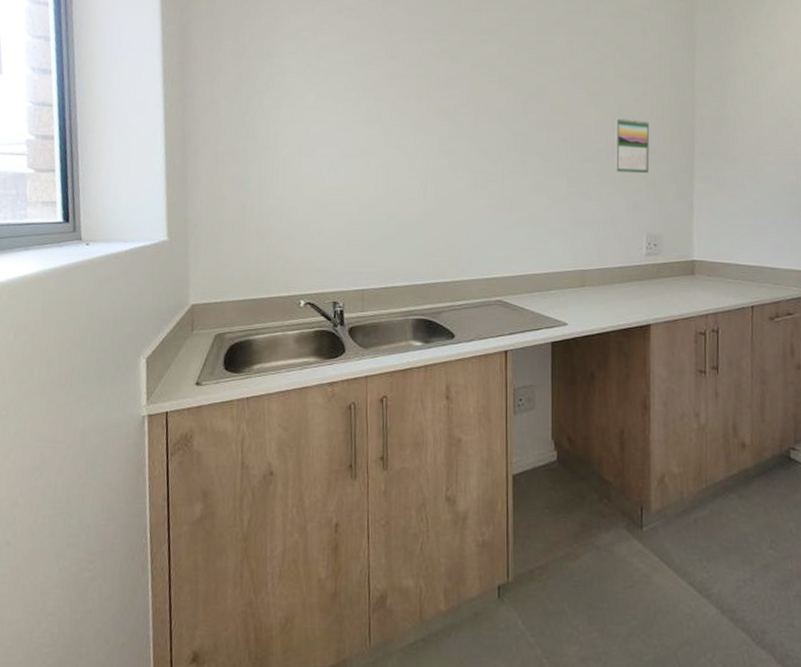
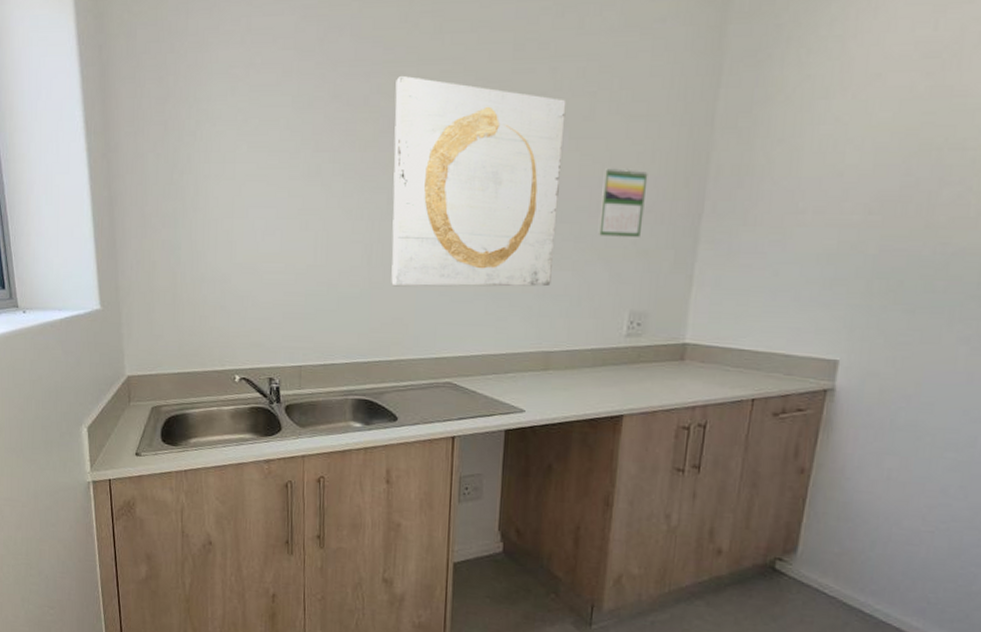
wall art: none [443,42,582,216] -> present [391,75,567,287]

